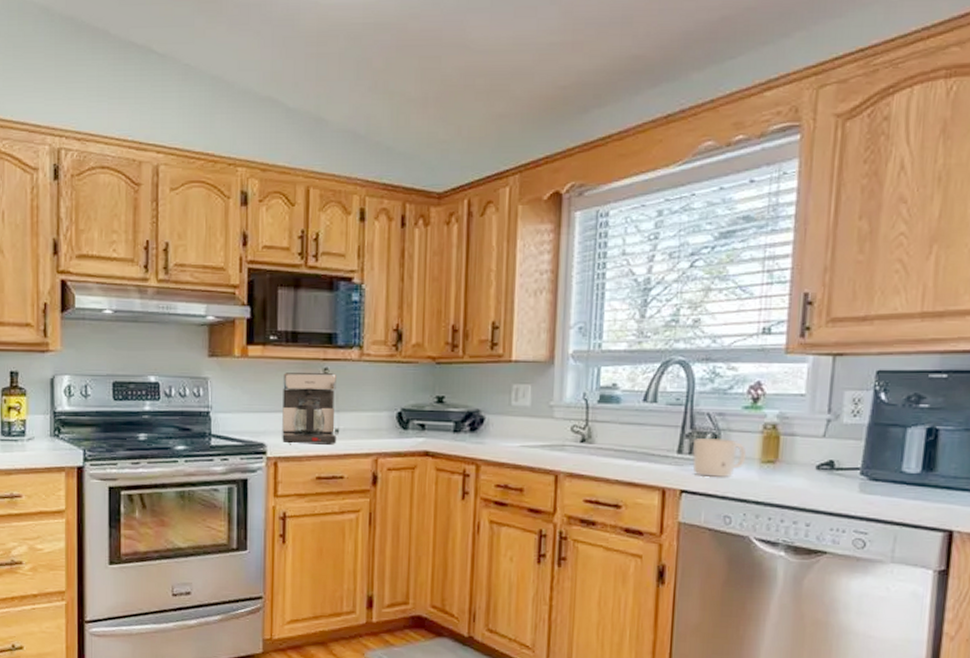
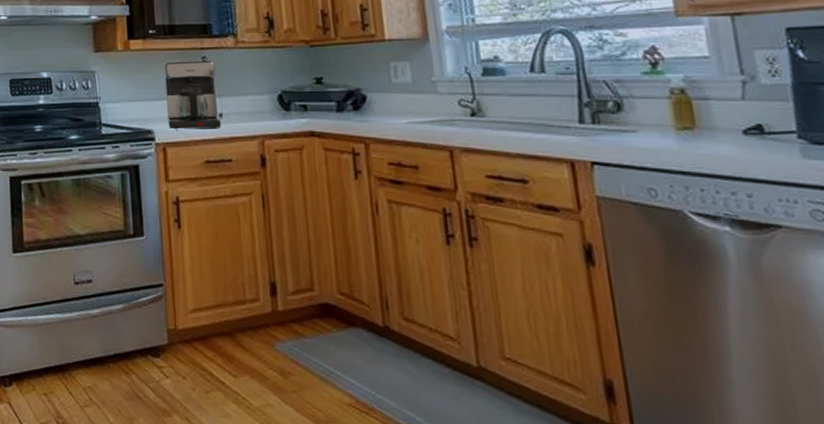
mug: present [692,437,747,478] -> none [594,105,658,148]

